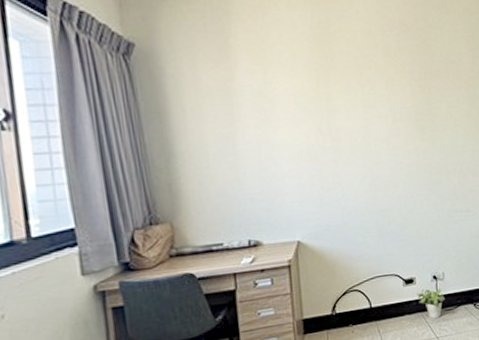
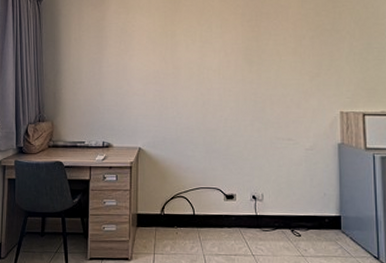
potted plant: present [417,288,445,319] -> none [236,206,263,236]

